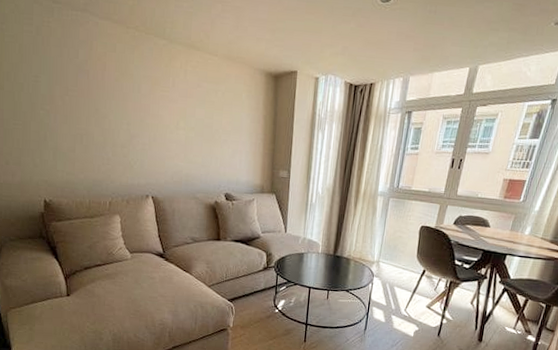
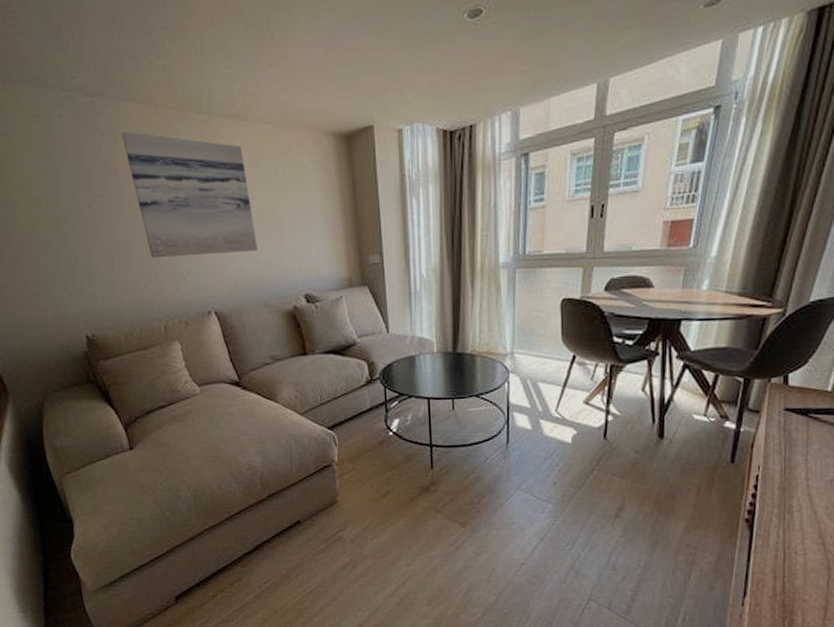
wall art: none [97,43,194,154] -> present [121,131,258,259]

